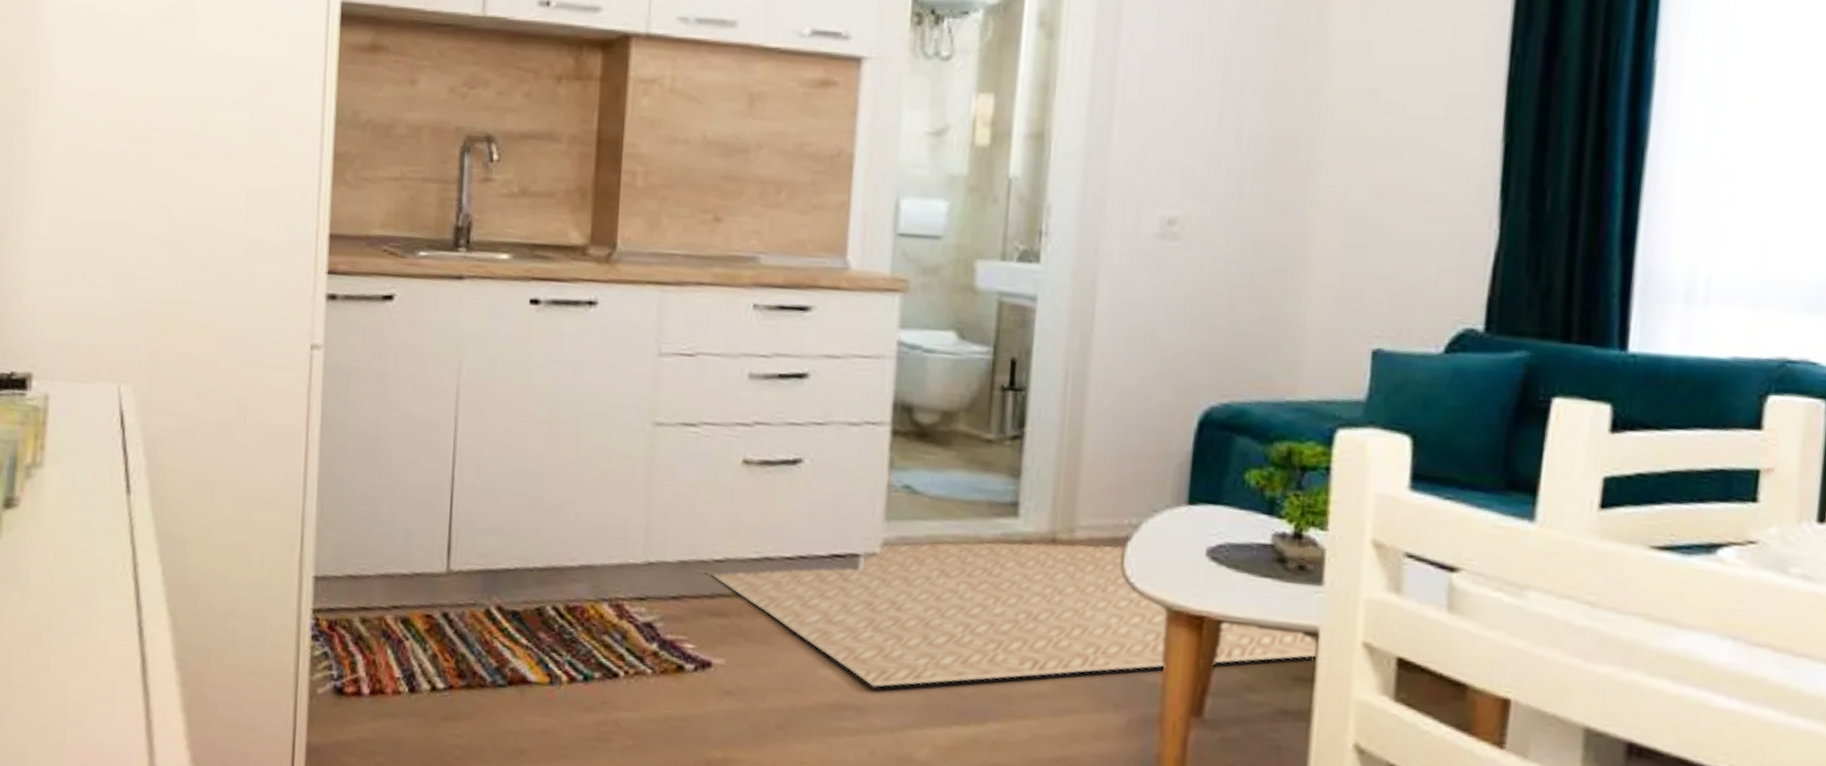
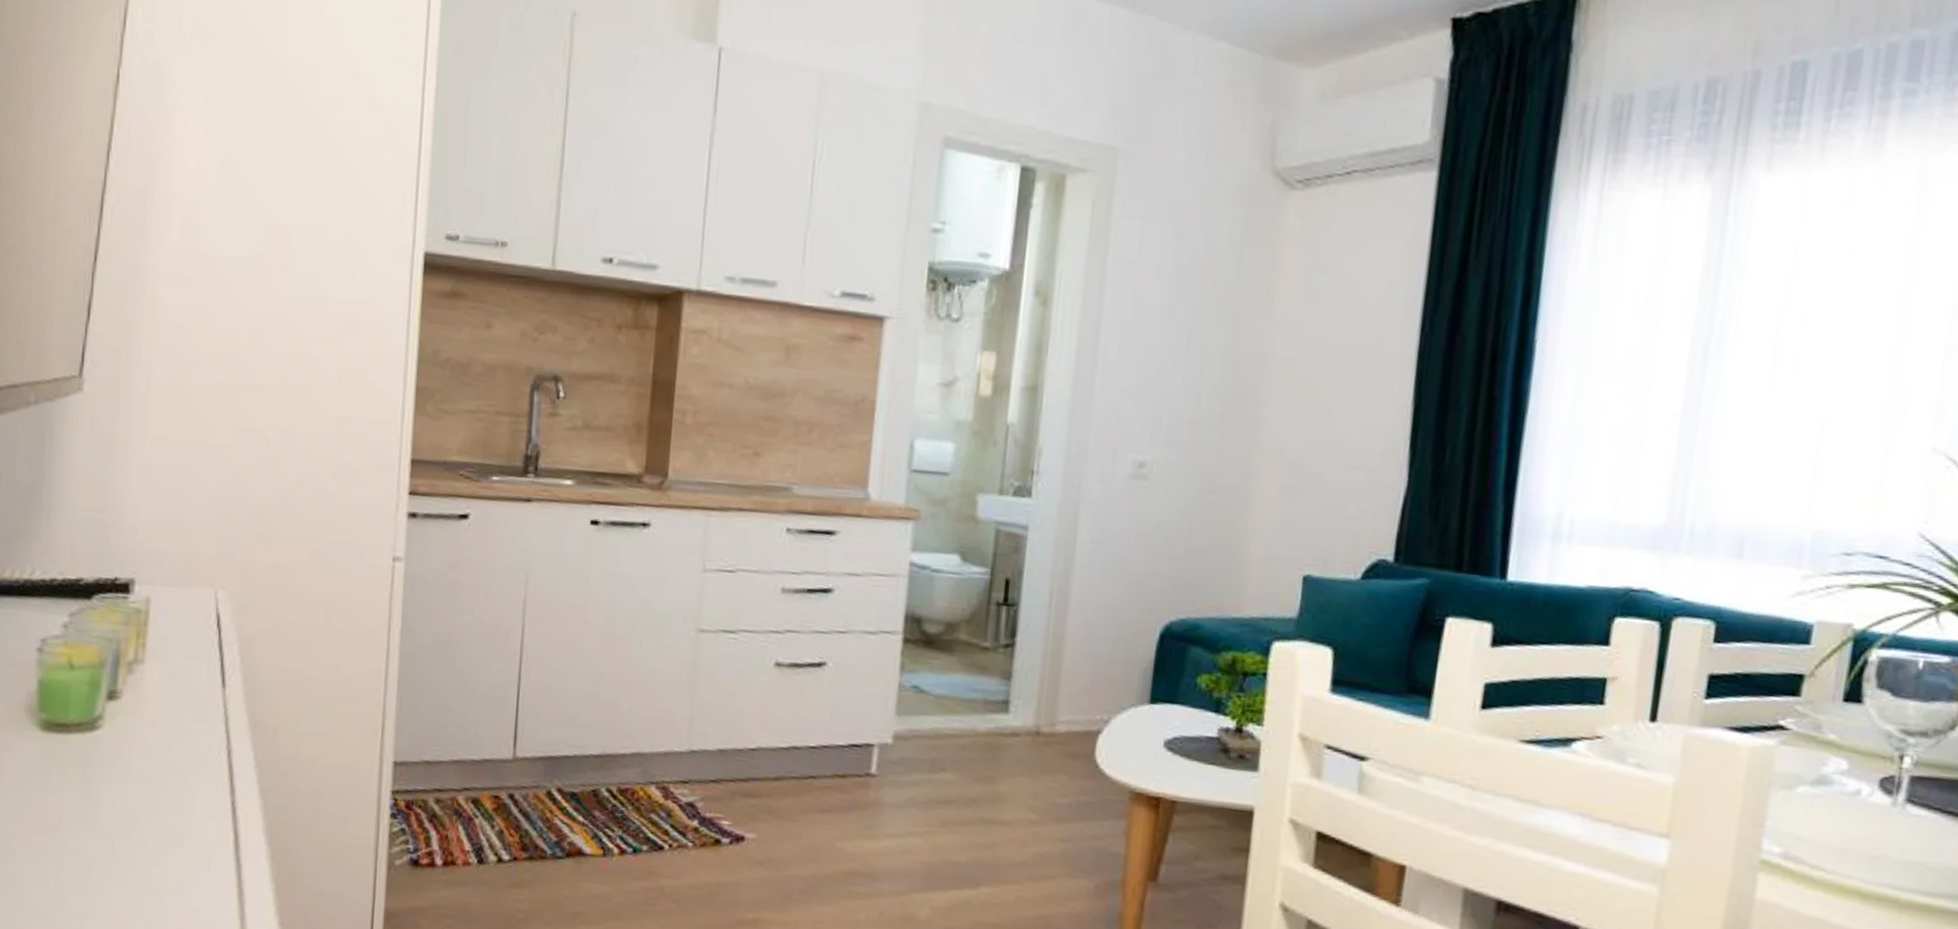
rug: present [710,542,1319,688] -> none [745,734,1253,858]

